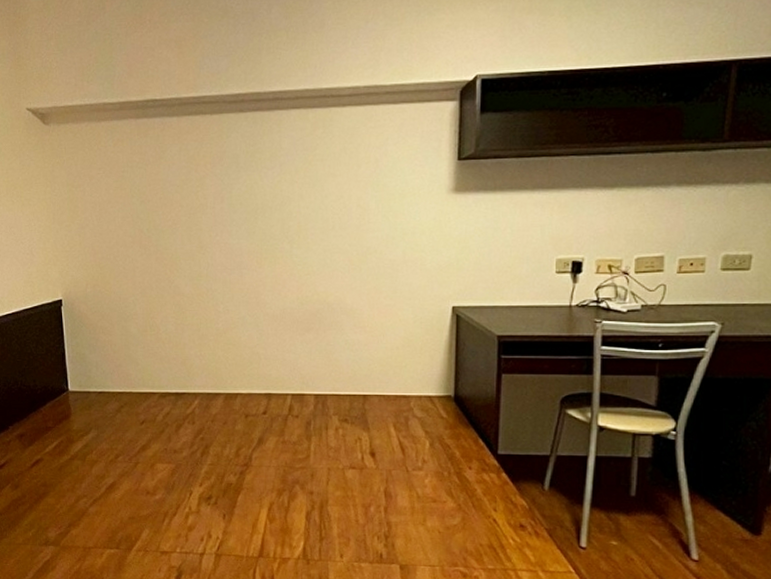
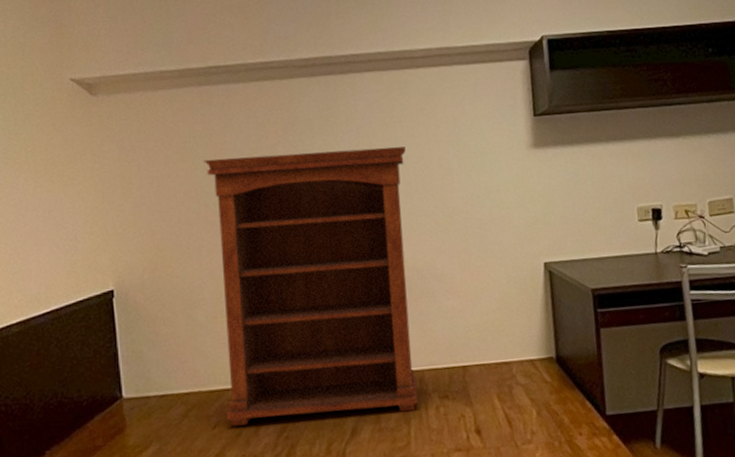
bookshelf: none [139,184,326,429] -> present [204,147,418,426]

